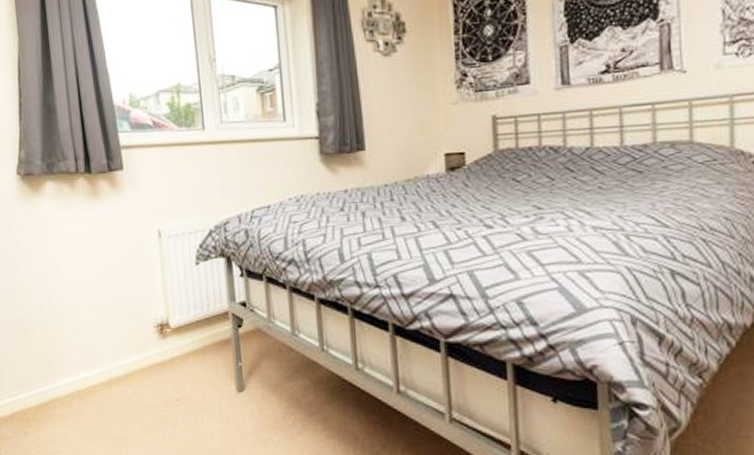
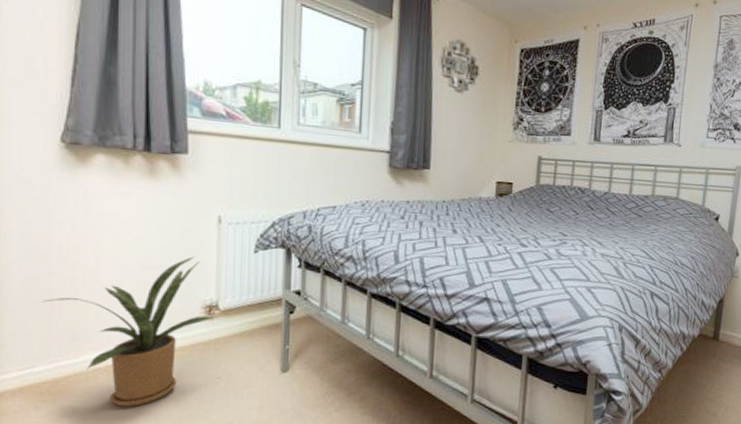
house plant: none [19,274,167,432] -> present [42,256,215,407]

